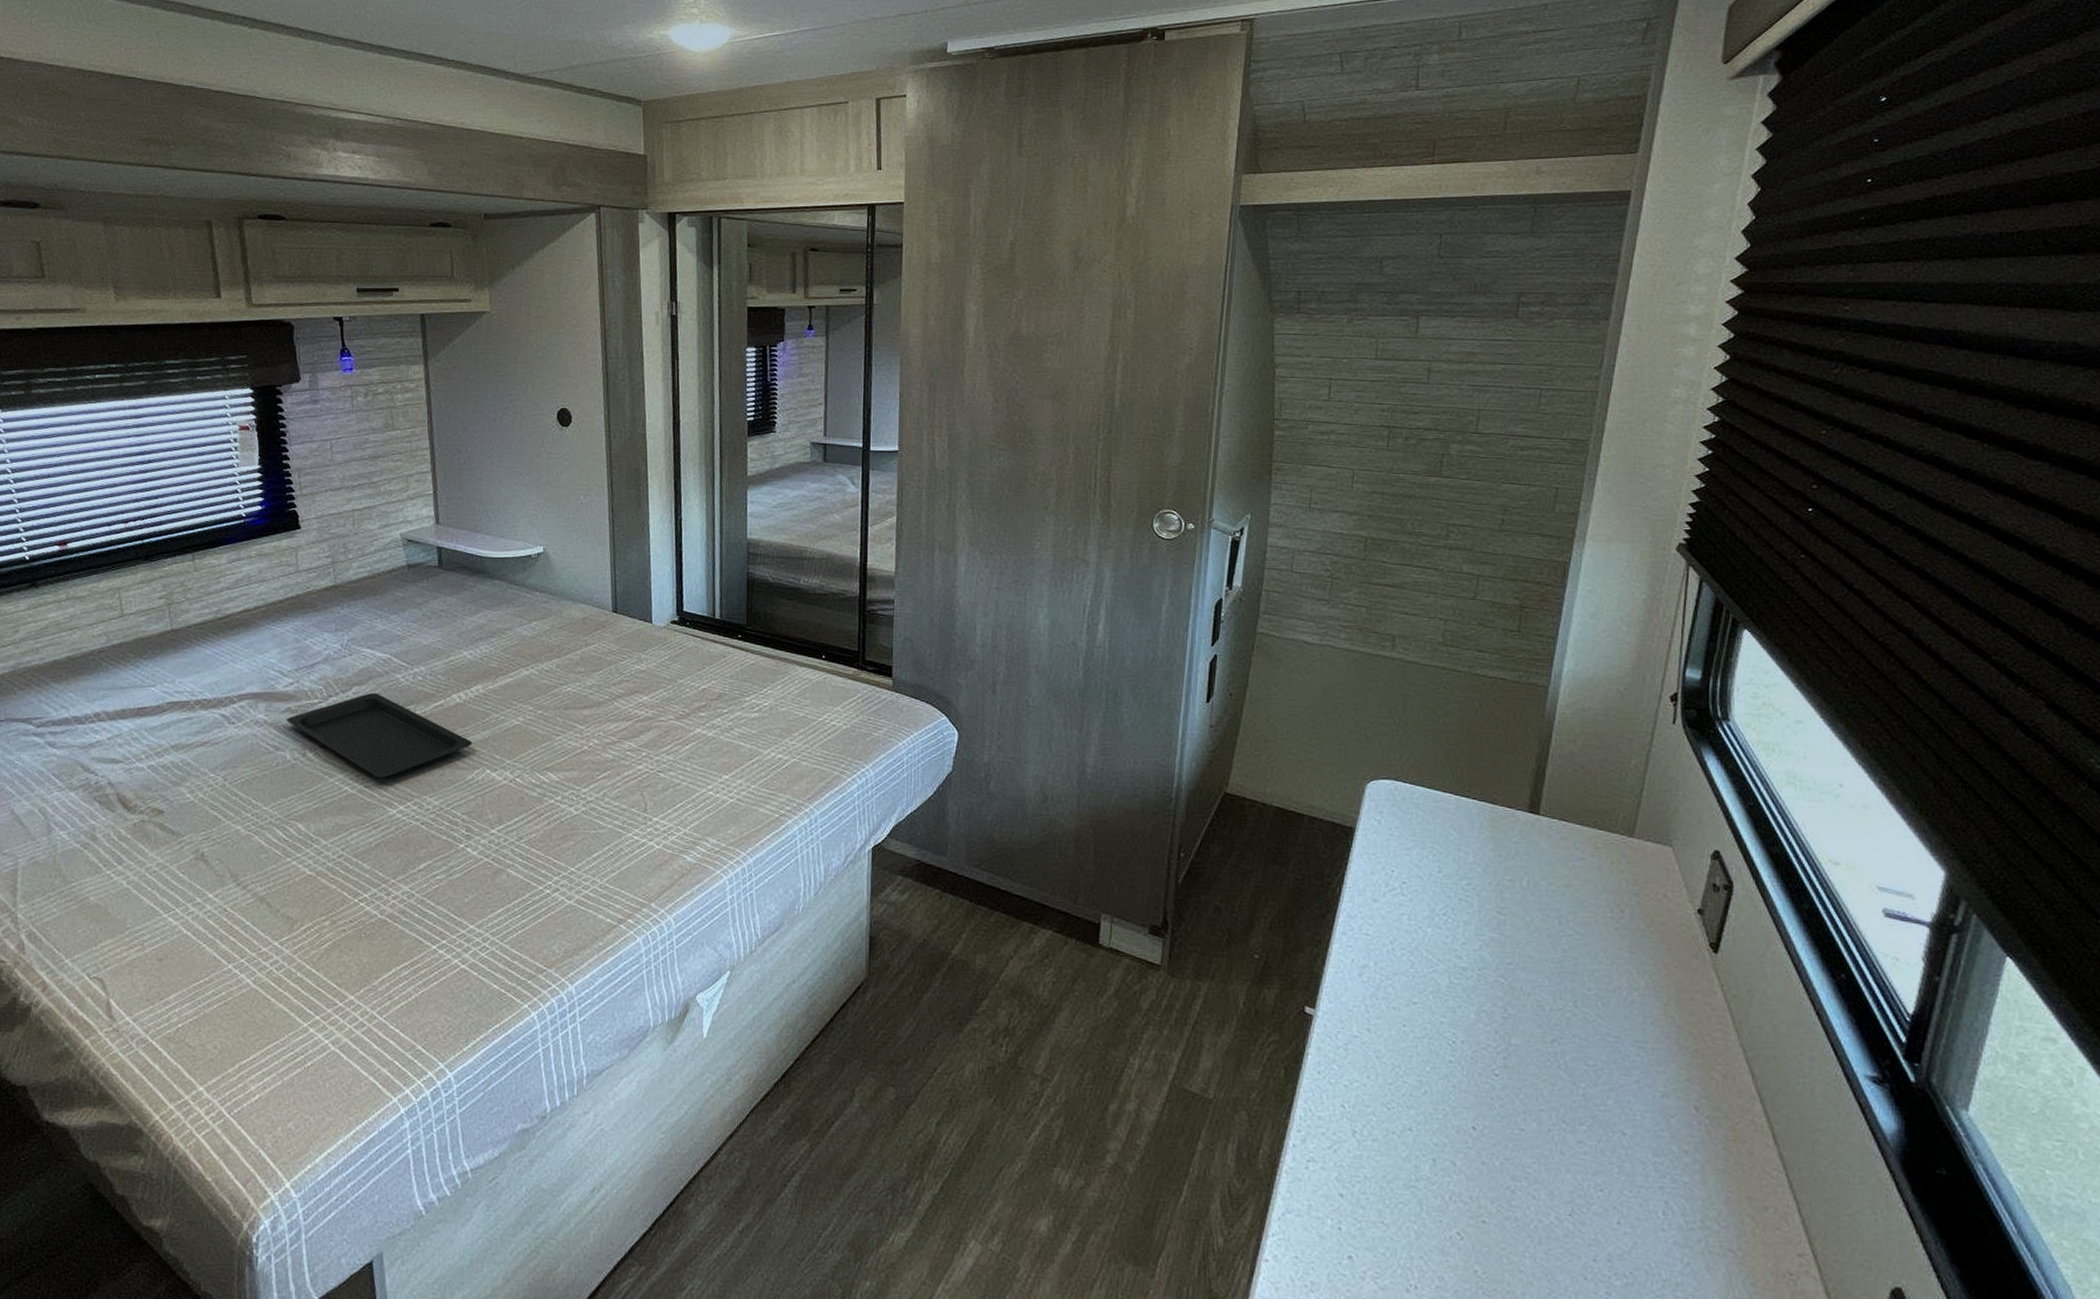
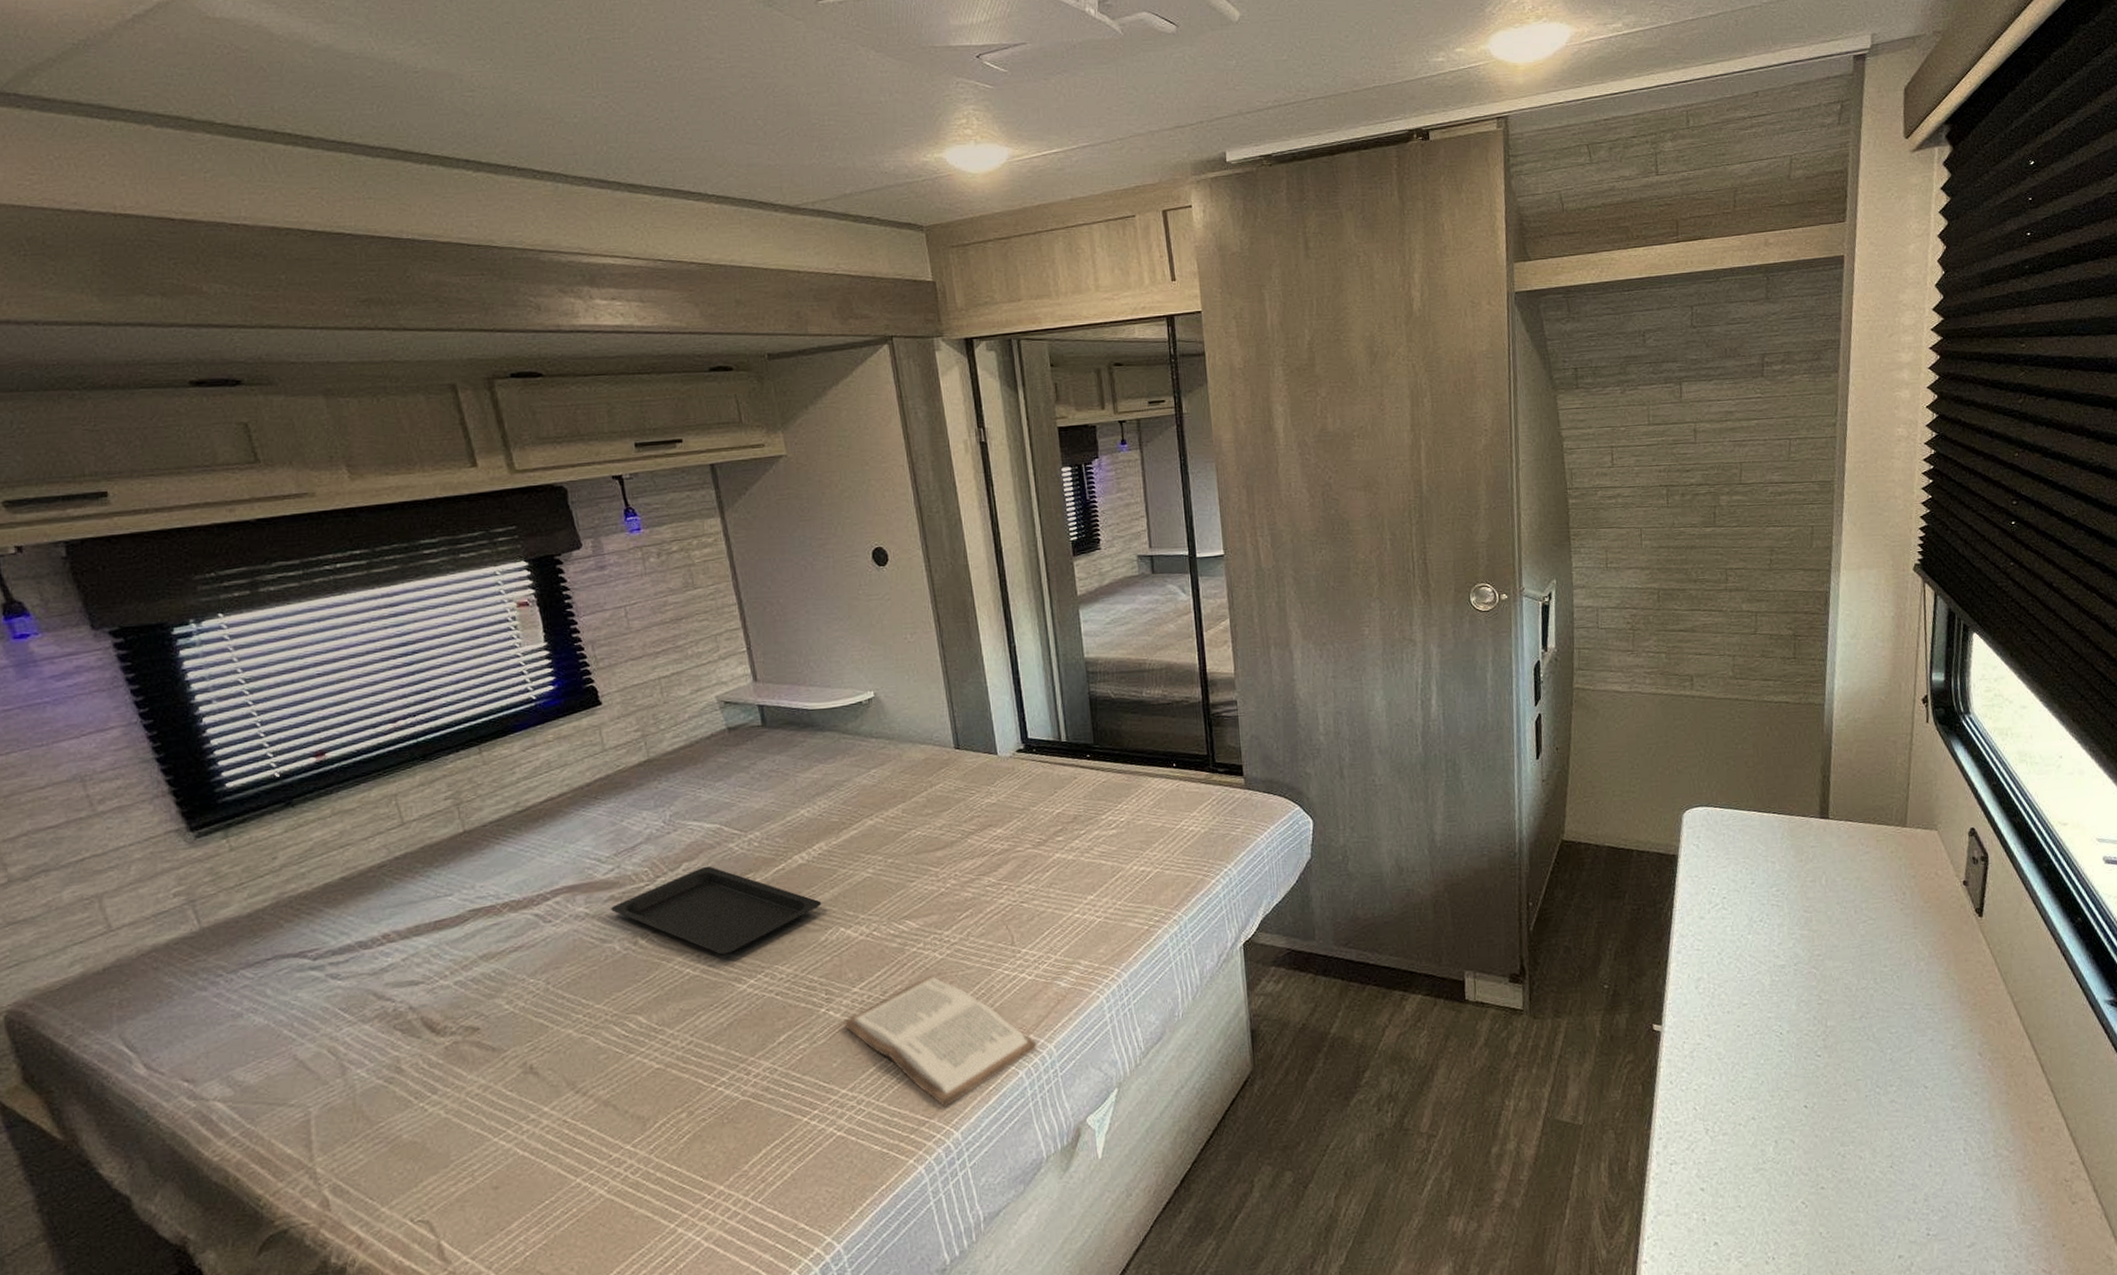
book: none [479,829,657,960] -> present [844,976,1037,1108]

